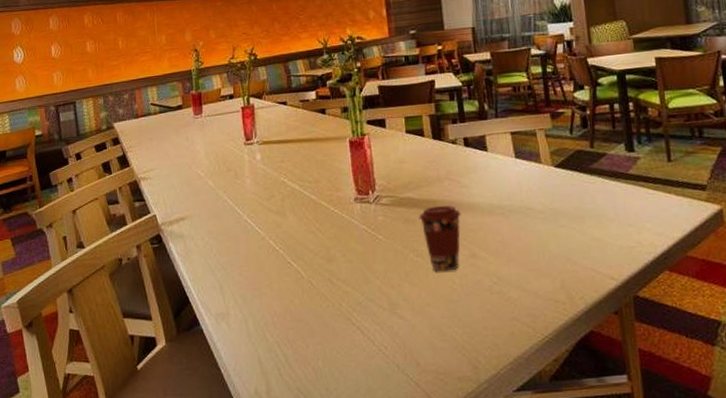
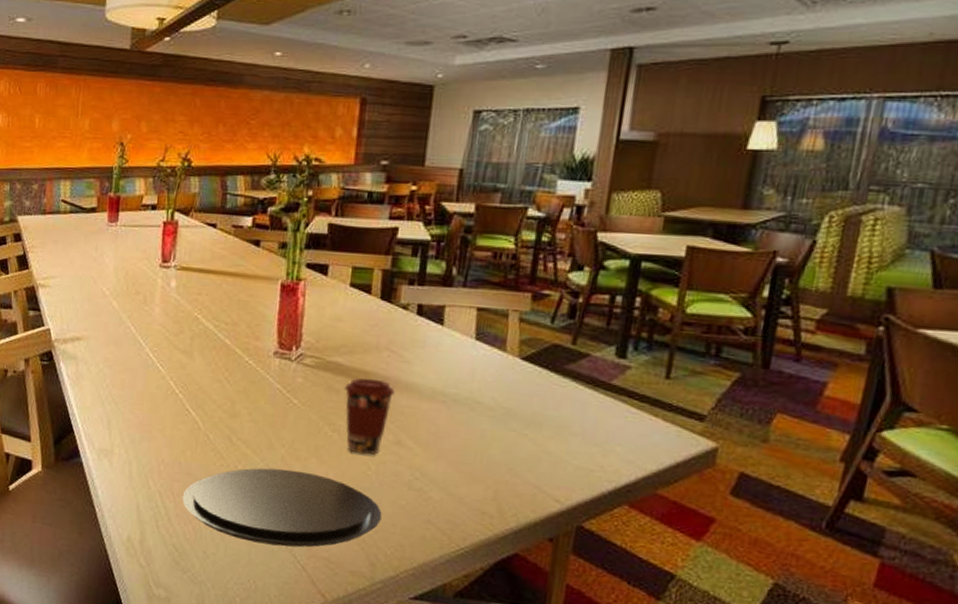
plate: none [298,297,474,371] -> present [182,468,382,548]

